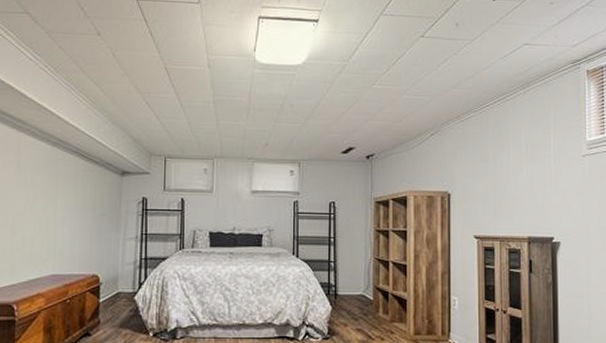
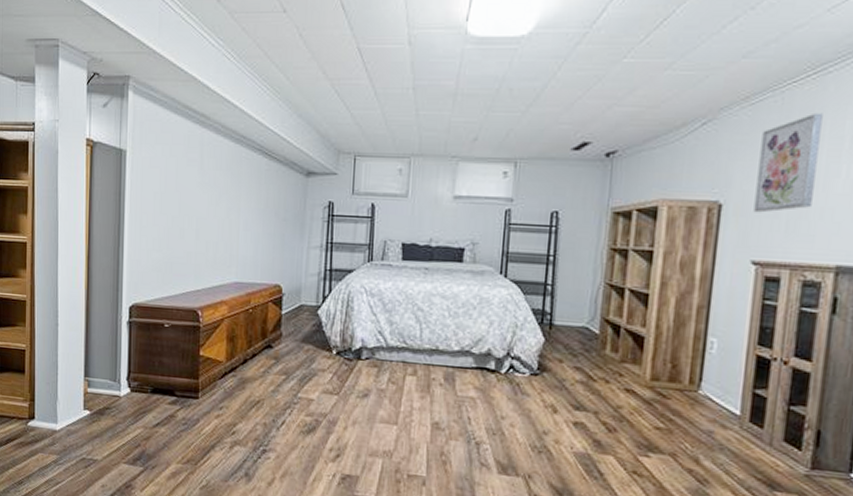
wall art: none [471,128,508,200] -> present [753,112,823,213]

